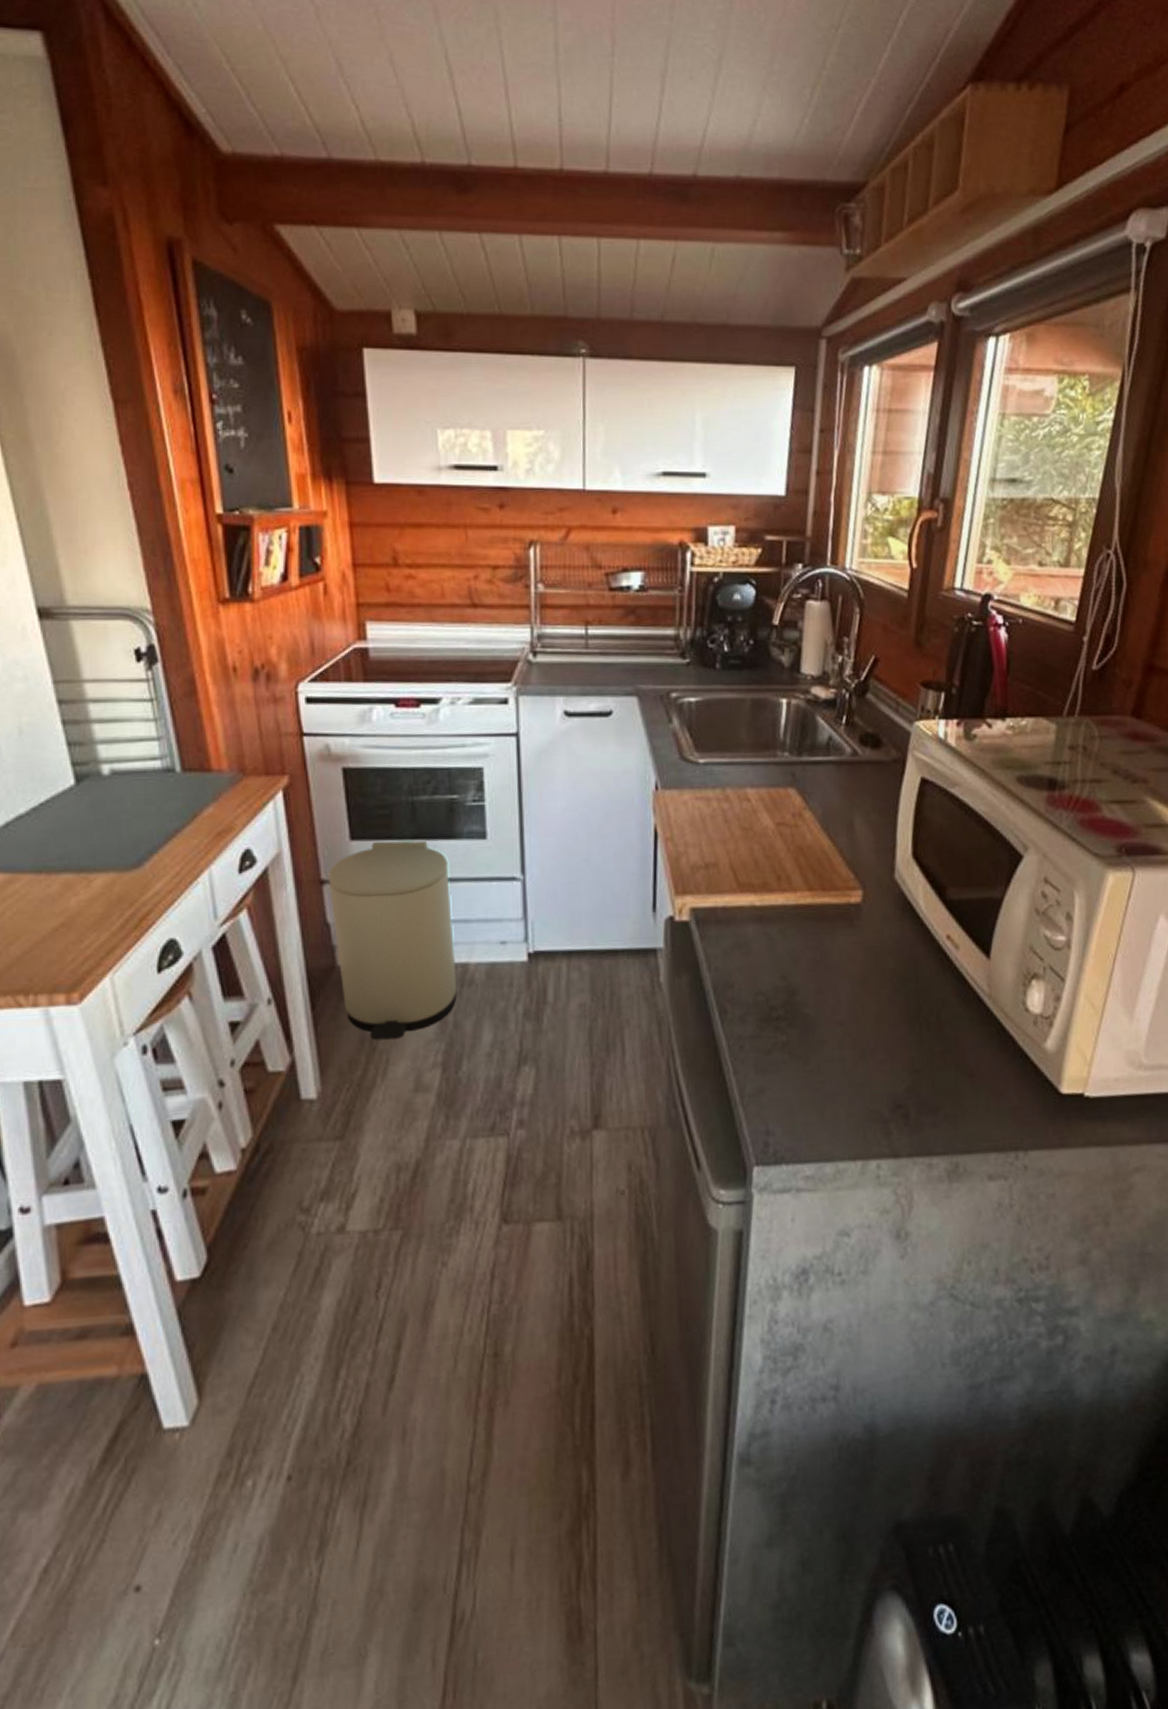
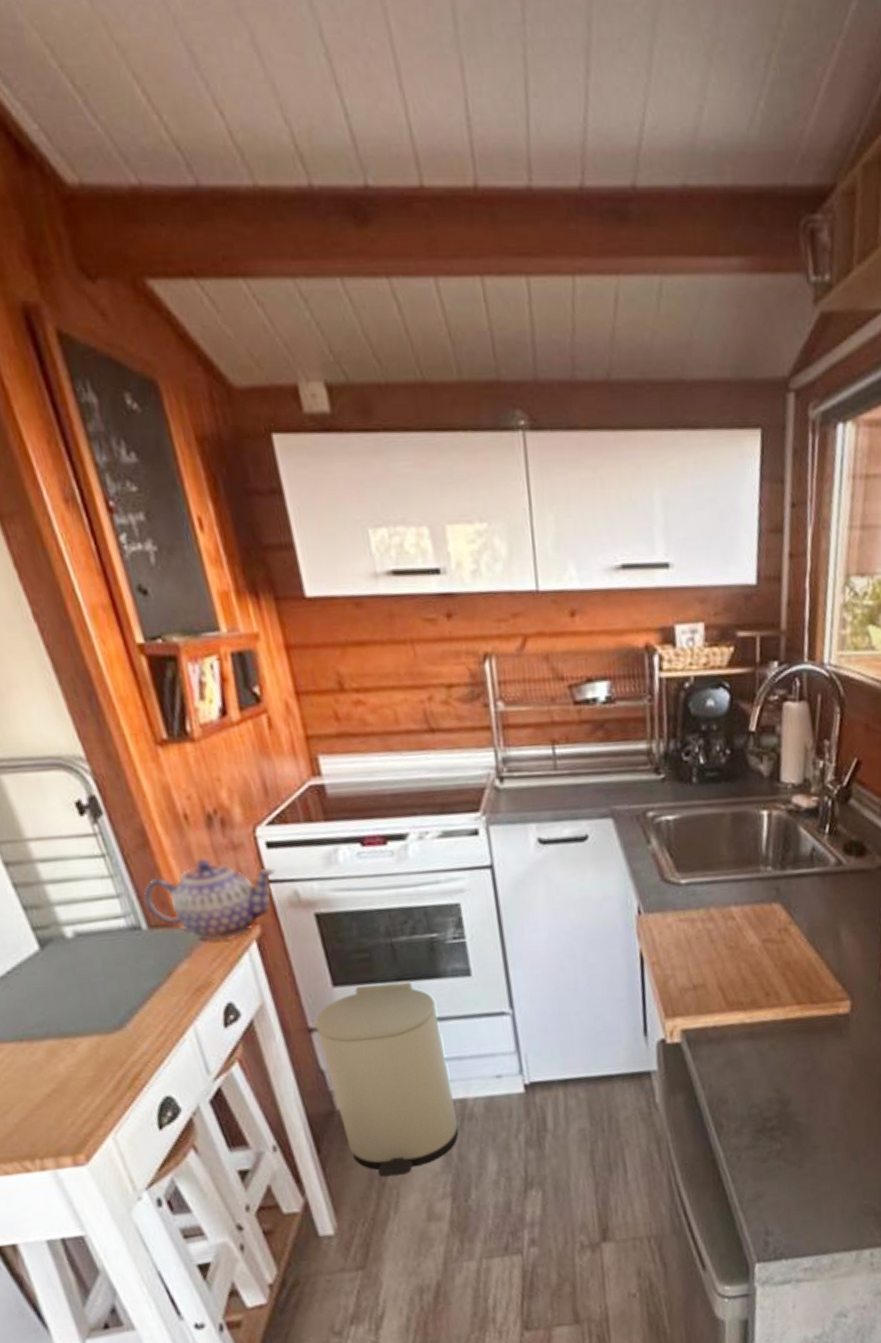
teapot: none [184,709,311,787] -> present [144,858,276,941]

